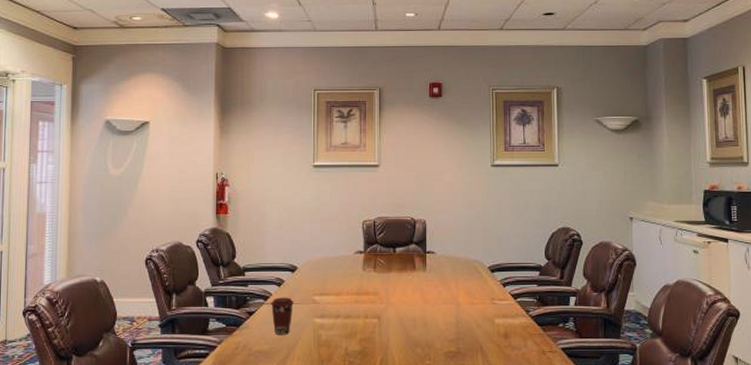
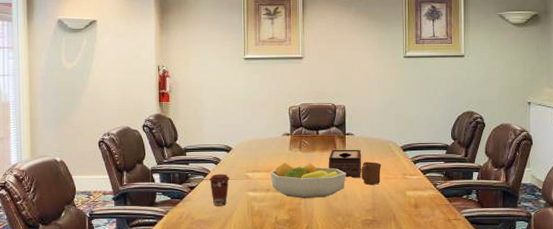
fruit bowl: none [340,284,427,326] -> present [270,162,346,198]
tissue box: none [406,269,445,302] -> present [328,149,362,178]
mug: none [443,284,466,311] -> present [361,162,381,185]

